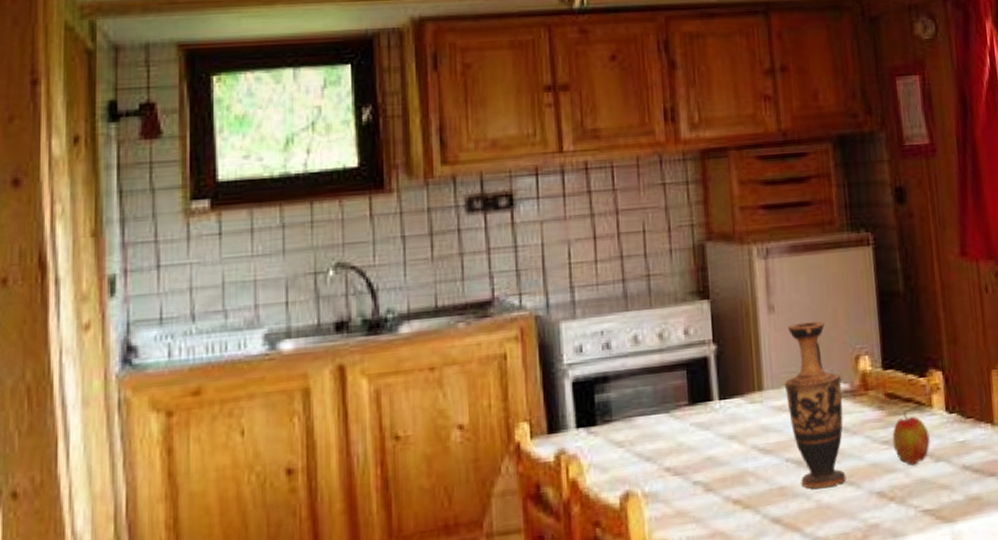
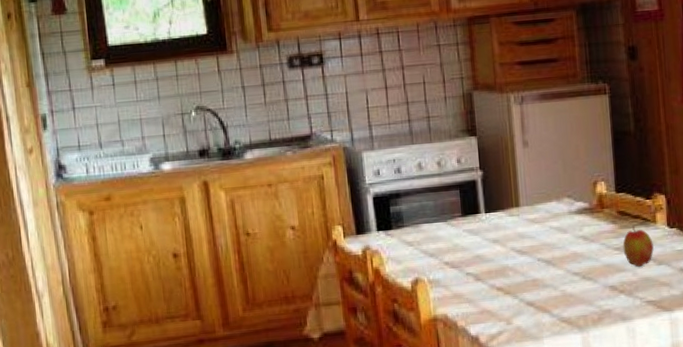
vase: present [784,321,847,490] -> none [536,154,586,282]

